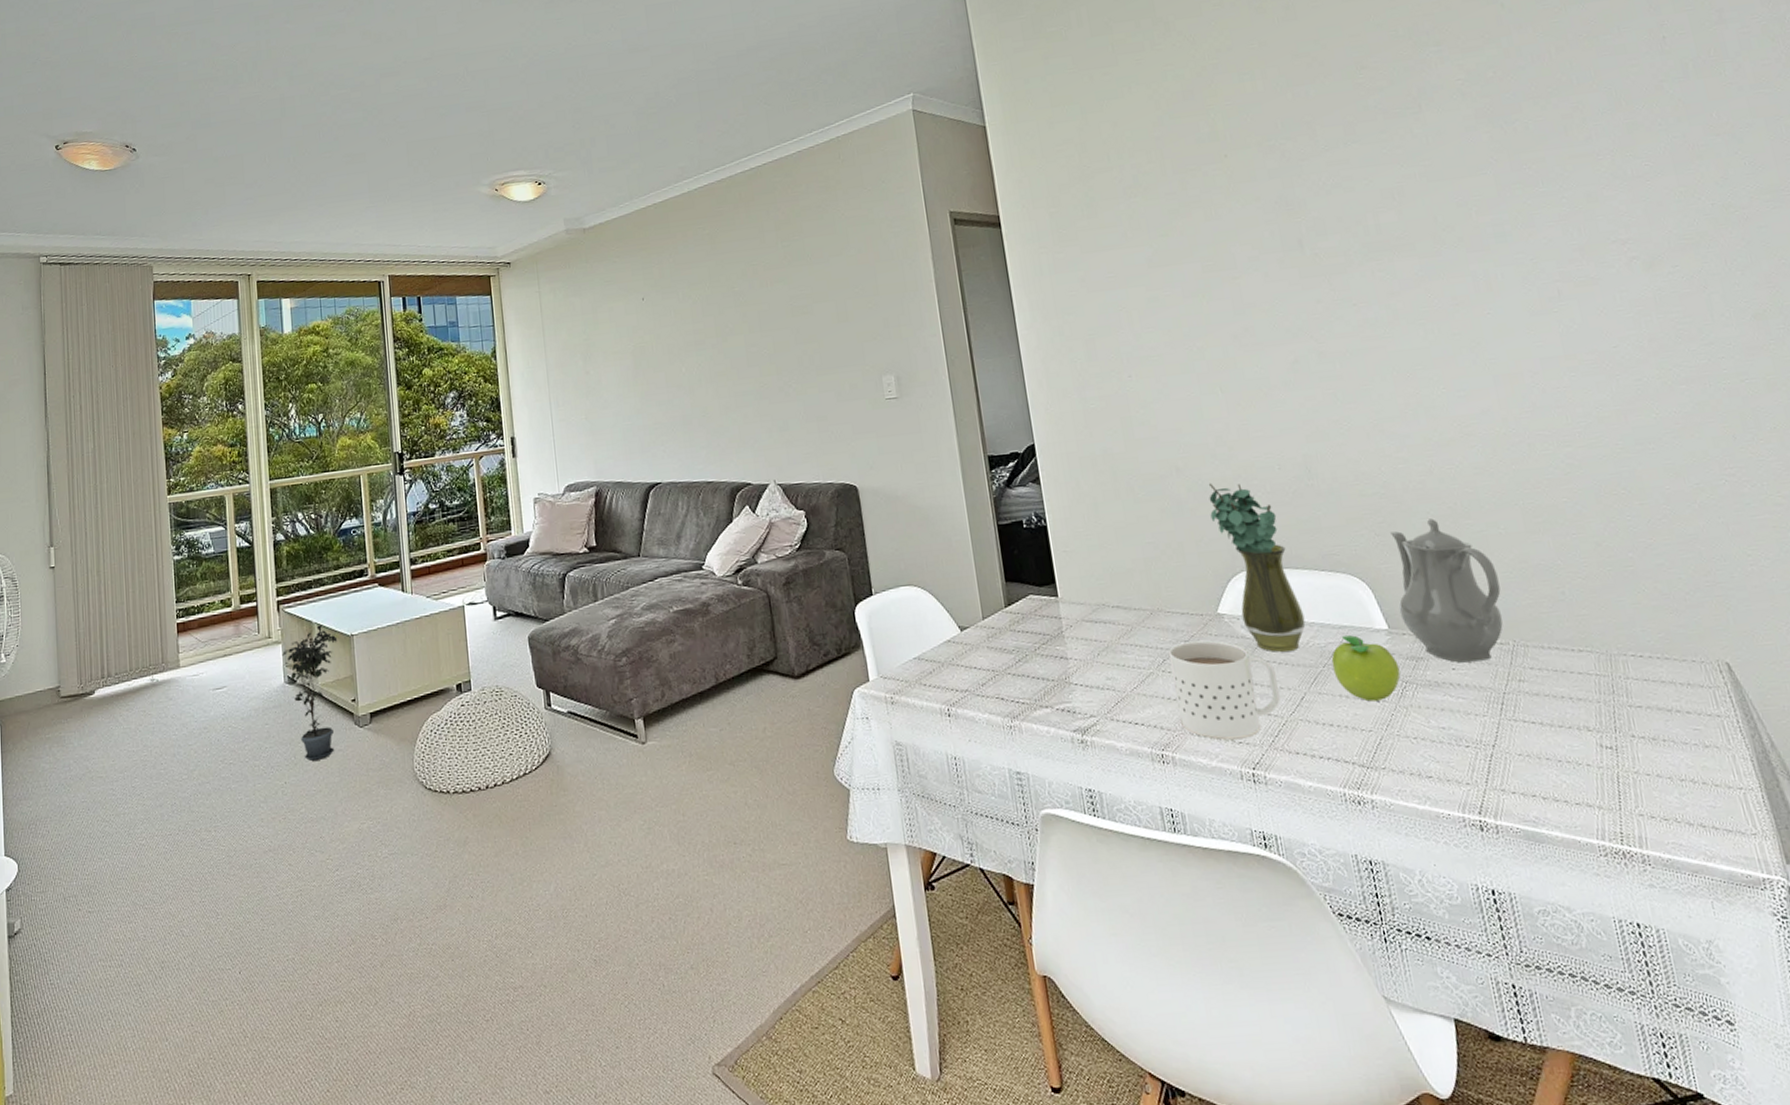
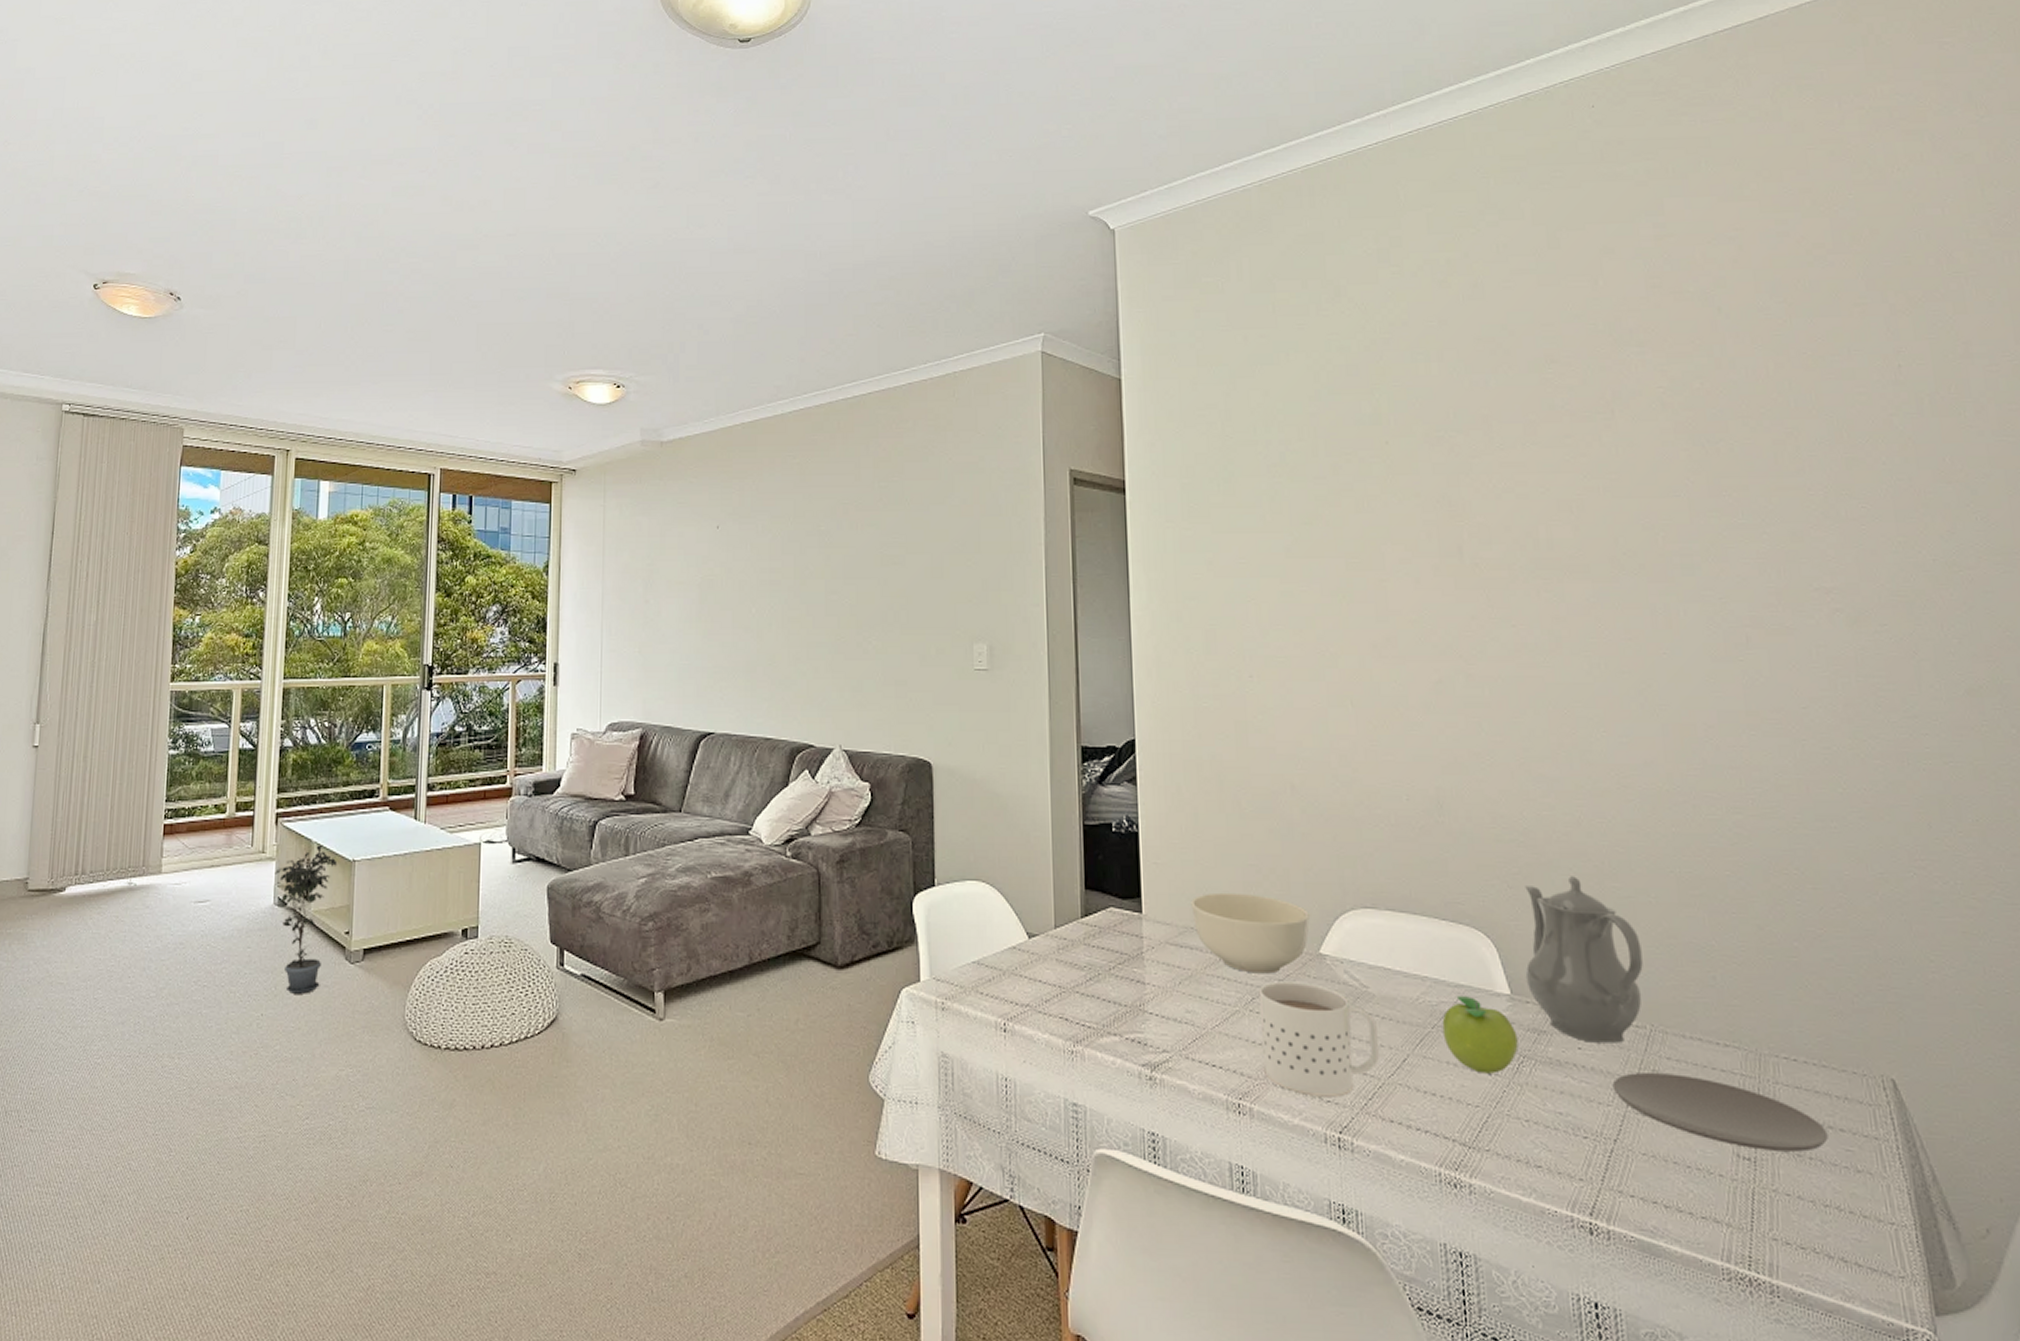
bowl: none [1100,568,1207,639] -> present [1191,892,1310,974]
vase: present [1209,483,1306,652] -> none [1324,806,1418,1005]
plate: none [1485,681,1678,739] -> present [1612,1073,1829,1152]

